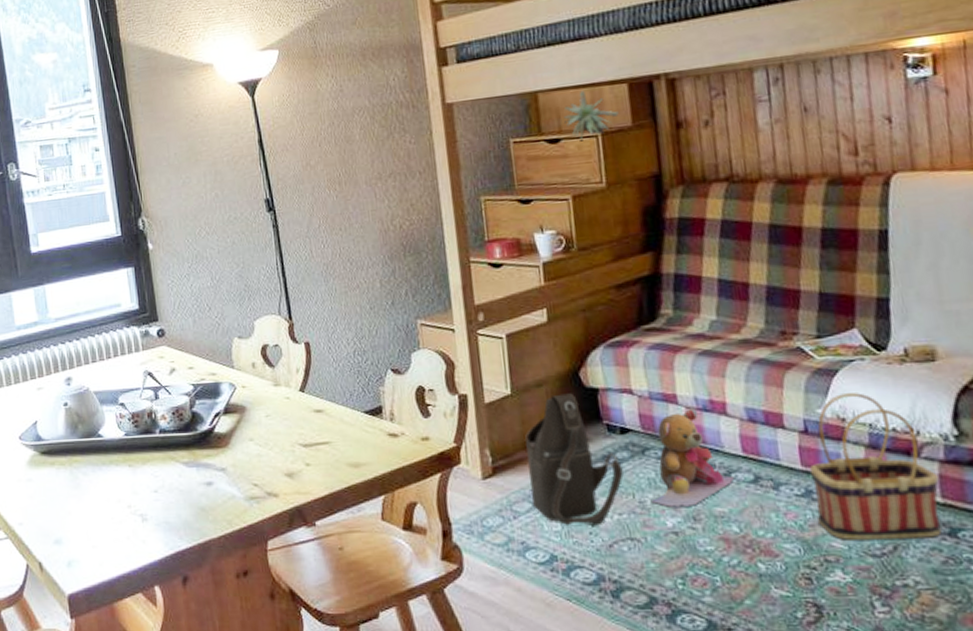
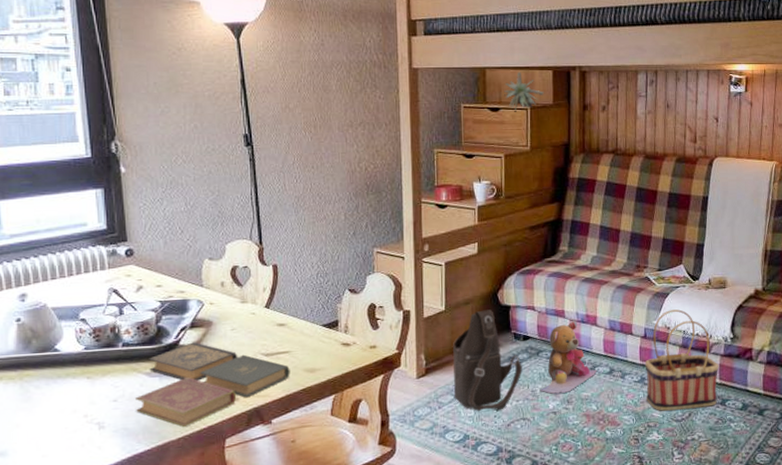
book: none [174,429,332,524] -> present [134,342,290,427]

